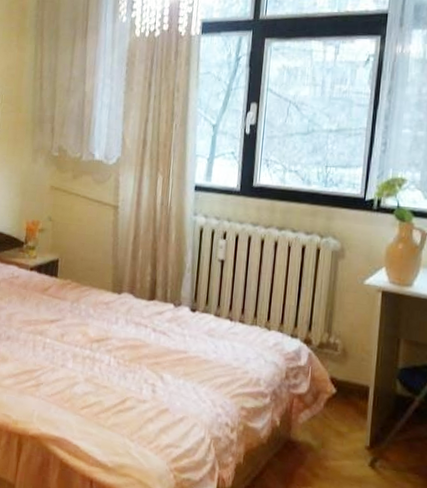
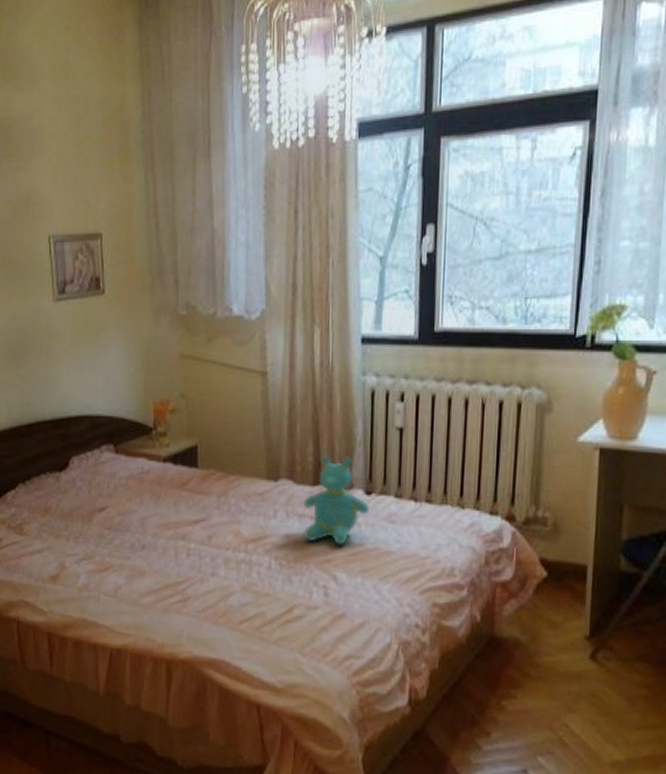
teddy bear: none [138,277,195,351] -> present [303,456,371,545]

